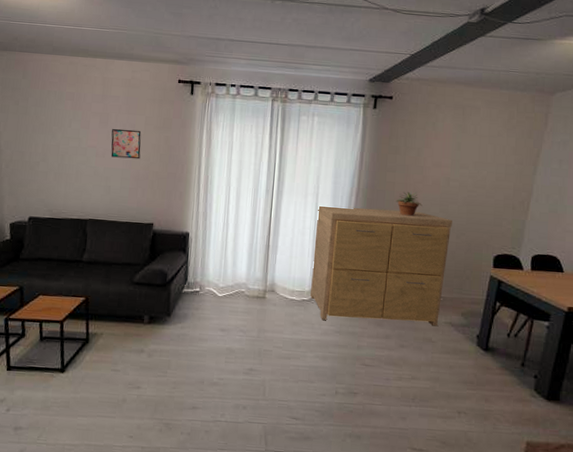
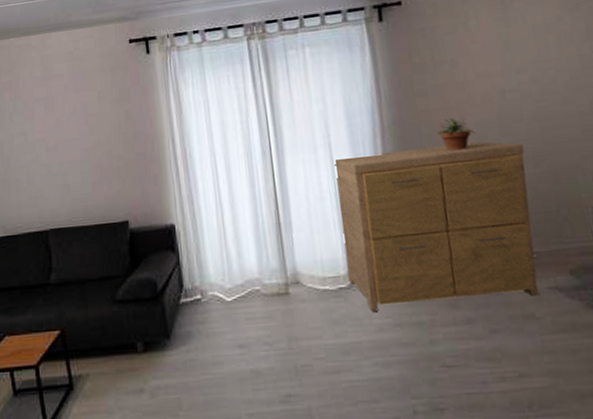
wall art: present [111,128,142,160] -> none [61,109,99,148]

